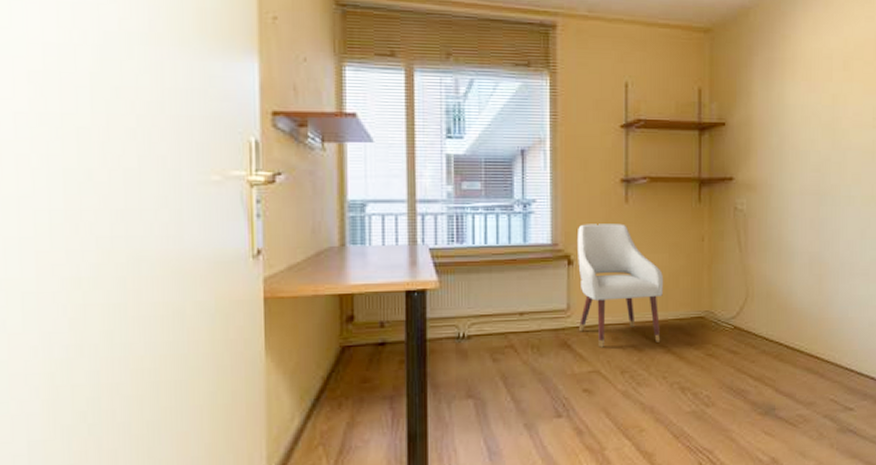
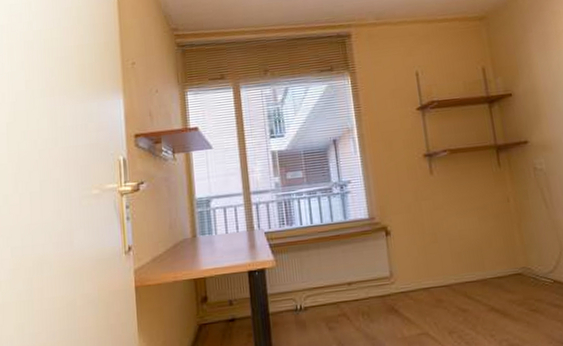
chair: present [578,223,664,348] -> none [391,193,482,310]

